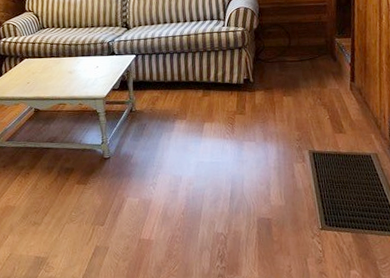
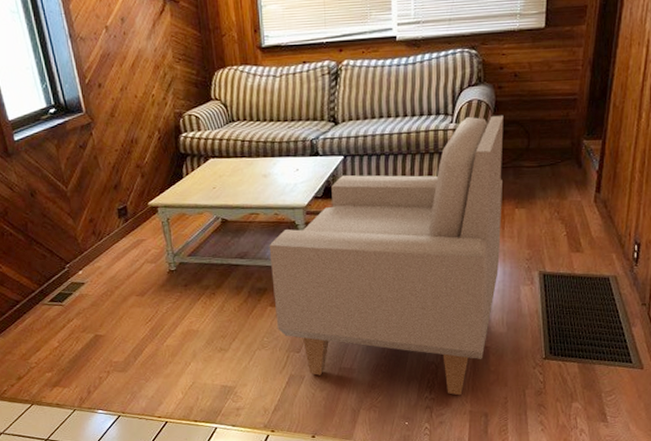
armchair: none [75,20,274,264] -> present [269,116,504,396]

